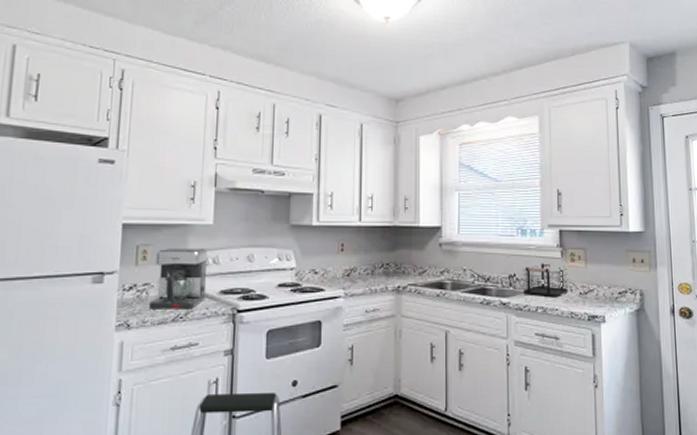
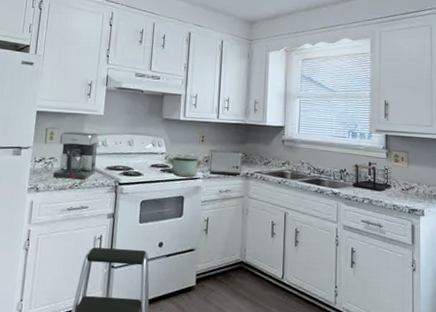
saucepan: none [298,269,345,295] -> present [167,154,204,177]
toaster: none [350,260,393,291] -> present [208,150,243,176]

